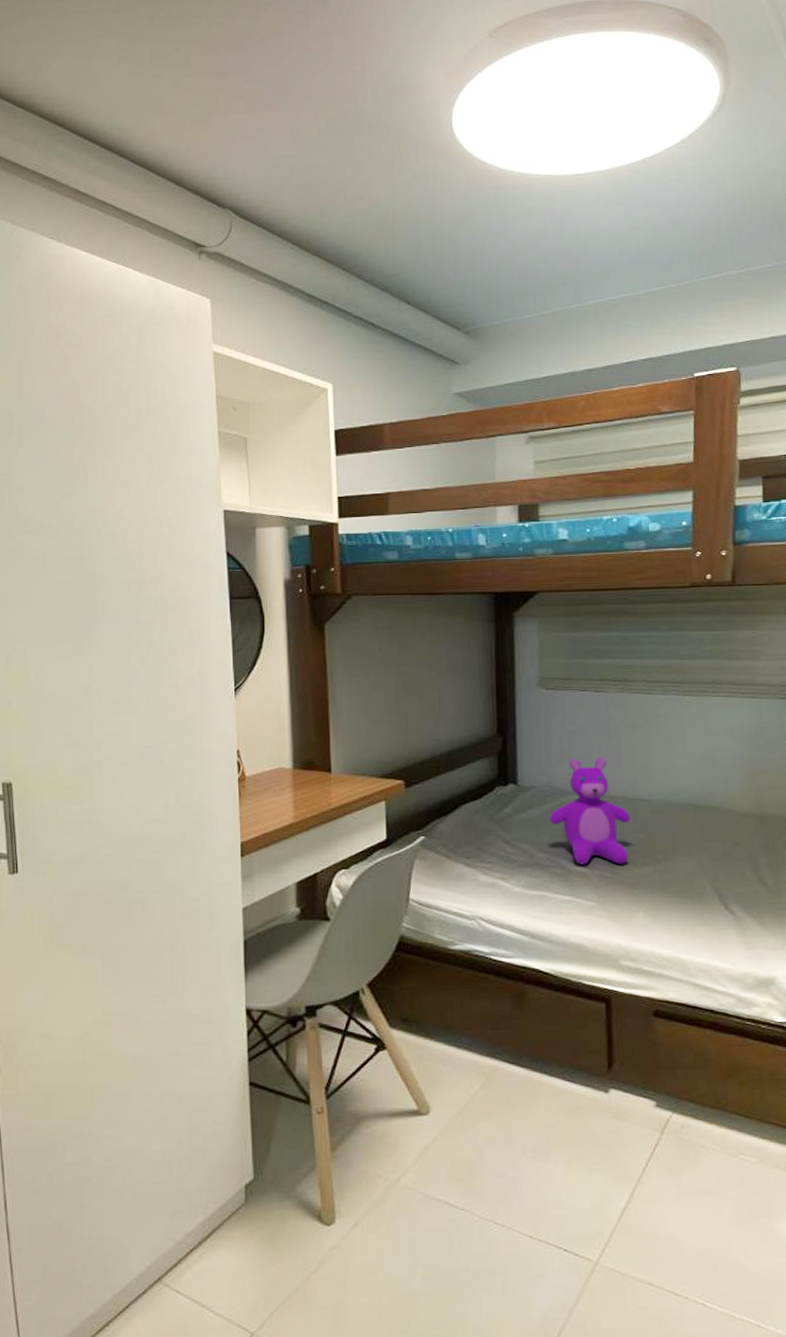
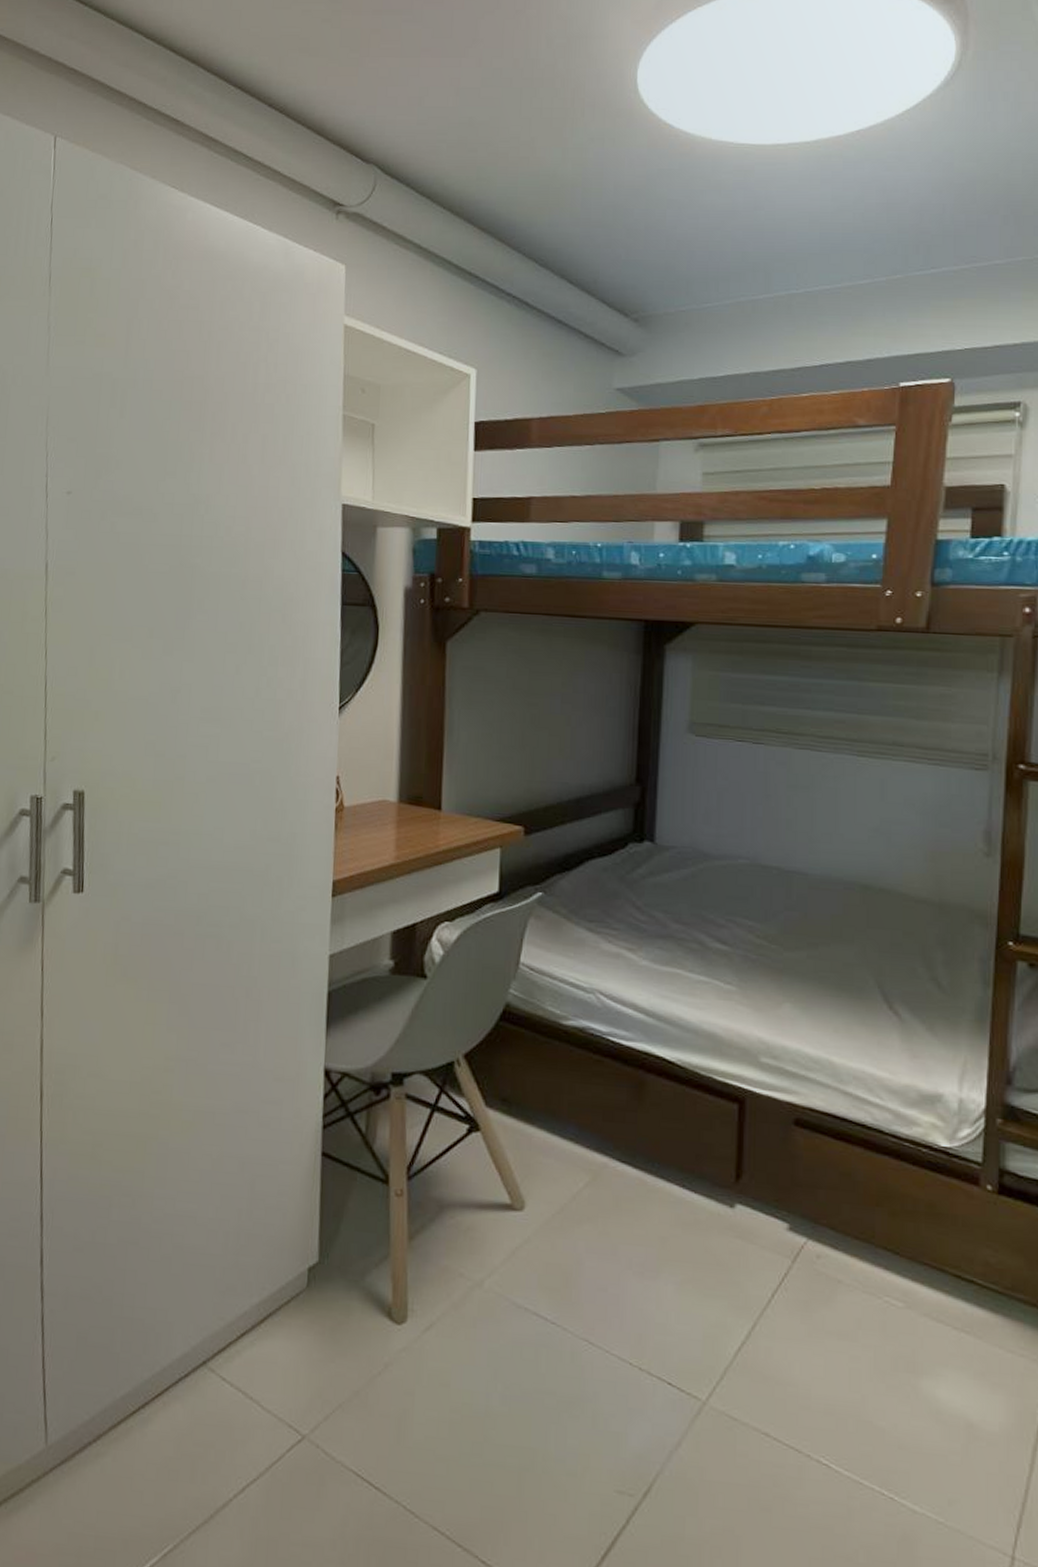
teddy bear: present [549,757,631,865] -> none [688,819,784,945]

